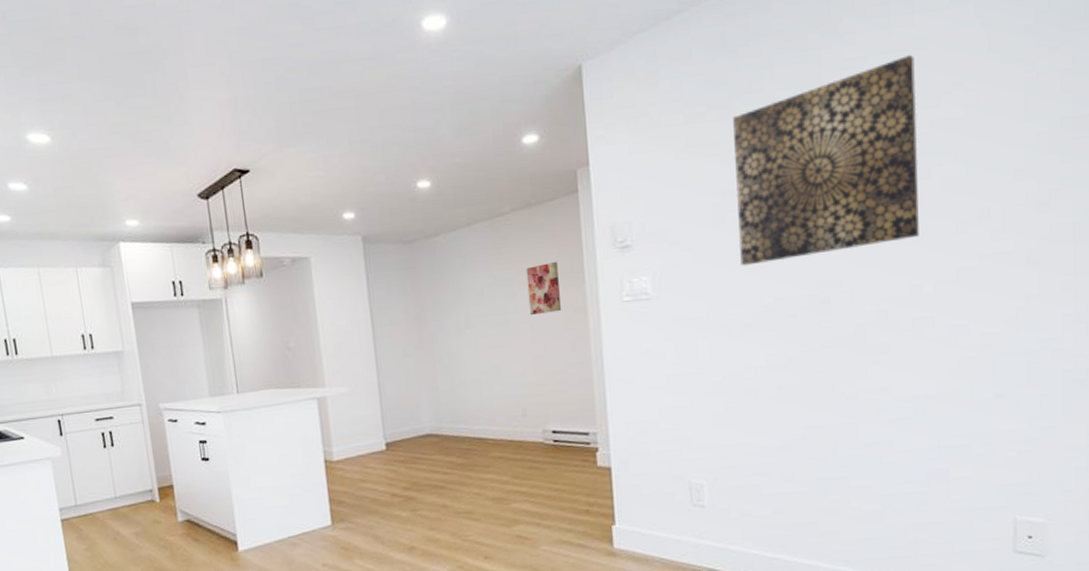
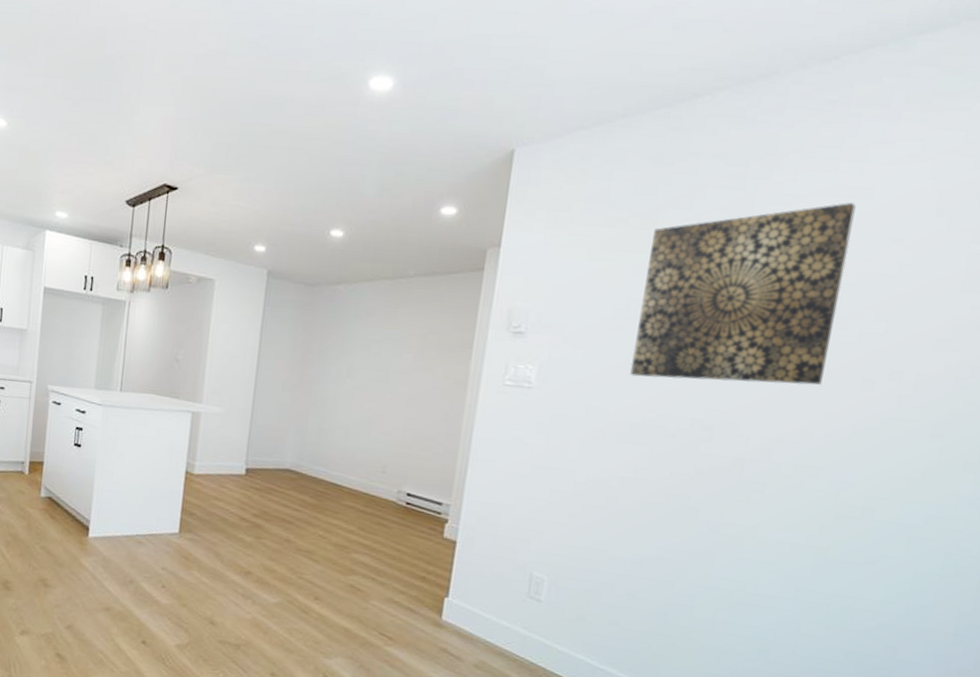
wall art: present [526,261,561,315] -> none [410,332,448,381]

